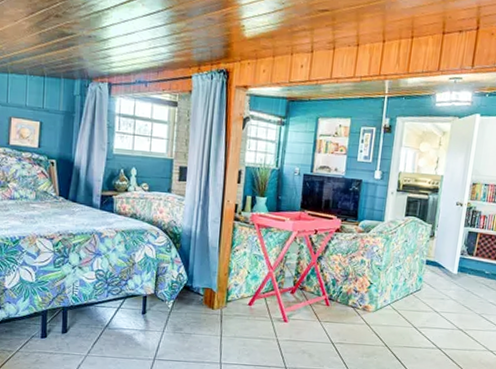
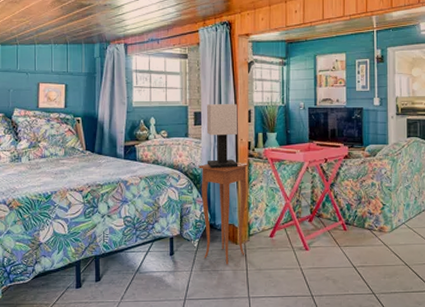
side table: none [177,222,234,329] -> present [198,163,249,265]
table lamp: none [188,159,228,230] -> present [206,104,238,169]

